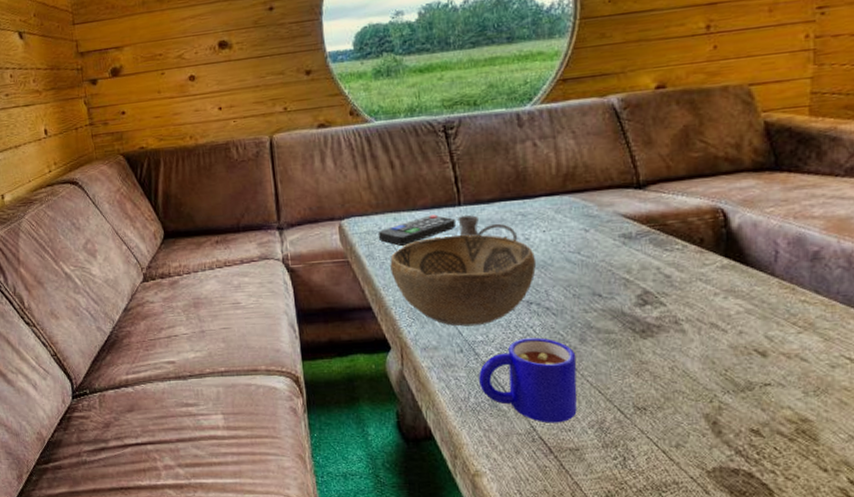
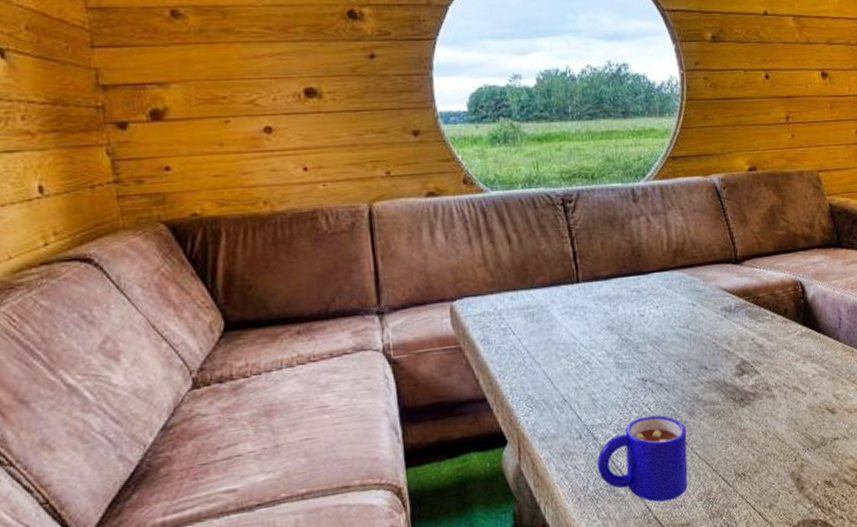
remote control: present [378,214,457,246] -> none [493,292,575,328]
decorative bowl: present [390,234,537,327] -> none [506,312,651,411]
candle holder: present [457,215,517,241] -> none [576,292,633,318]

